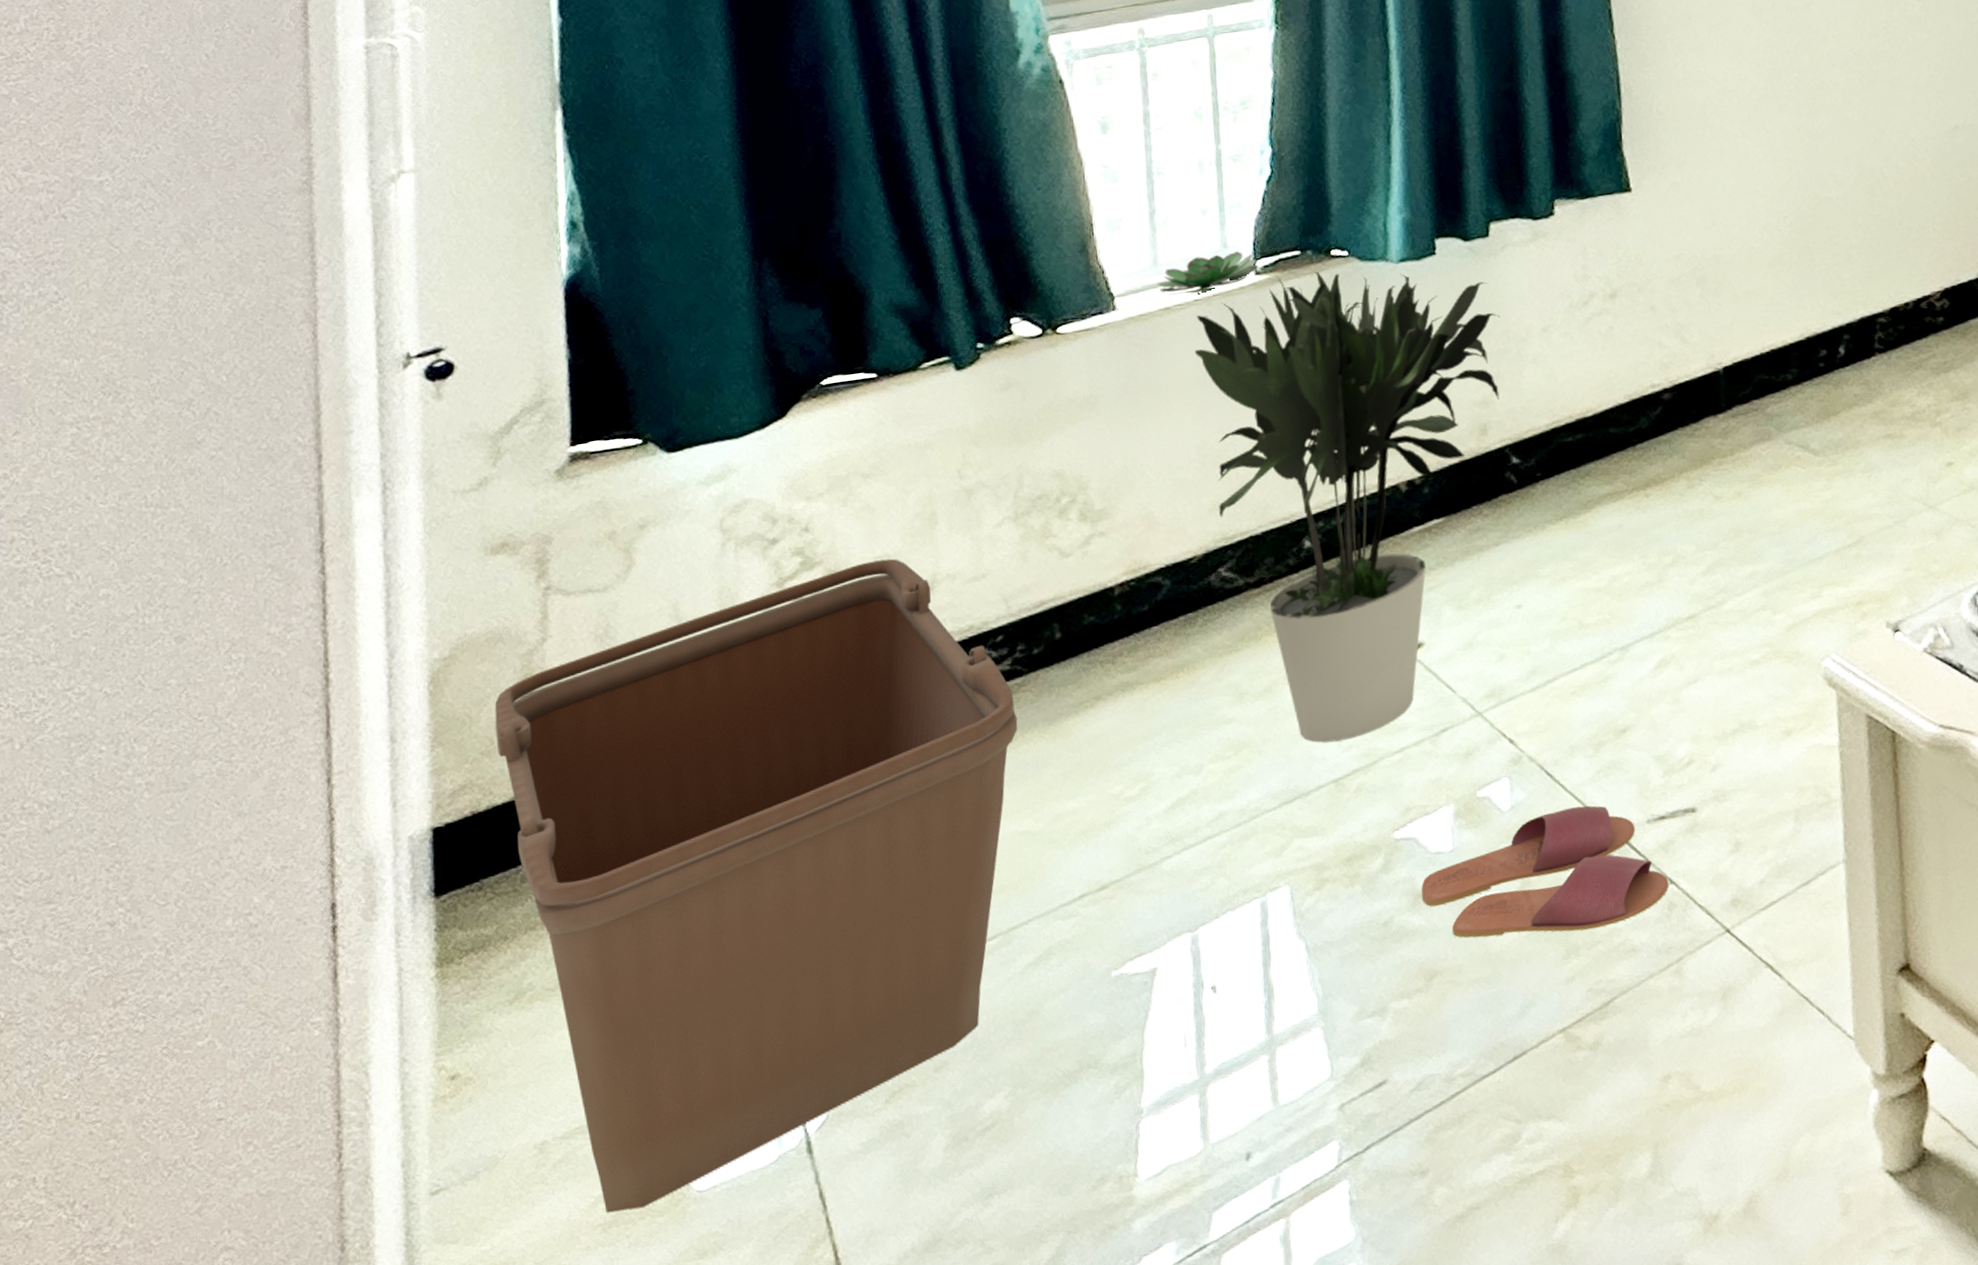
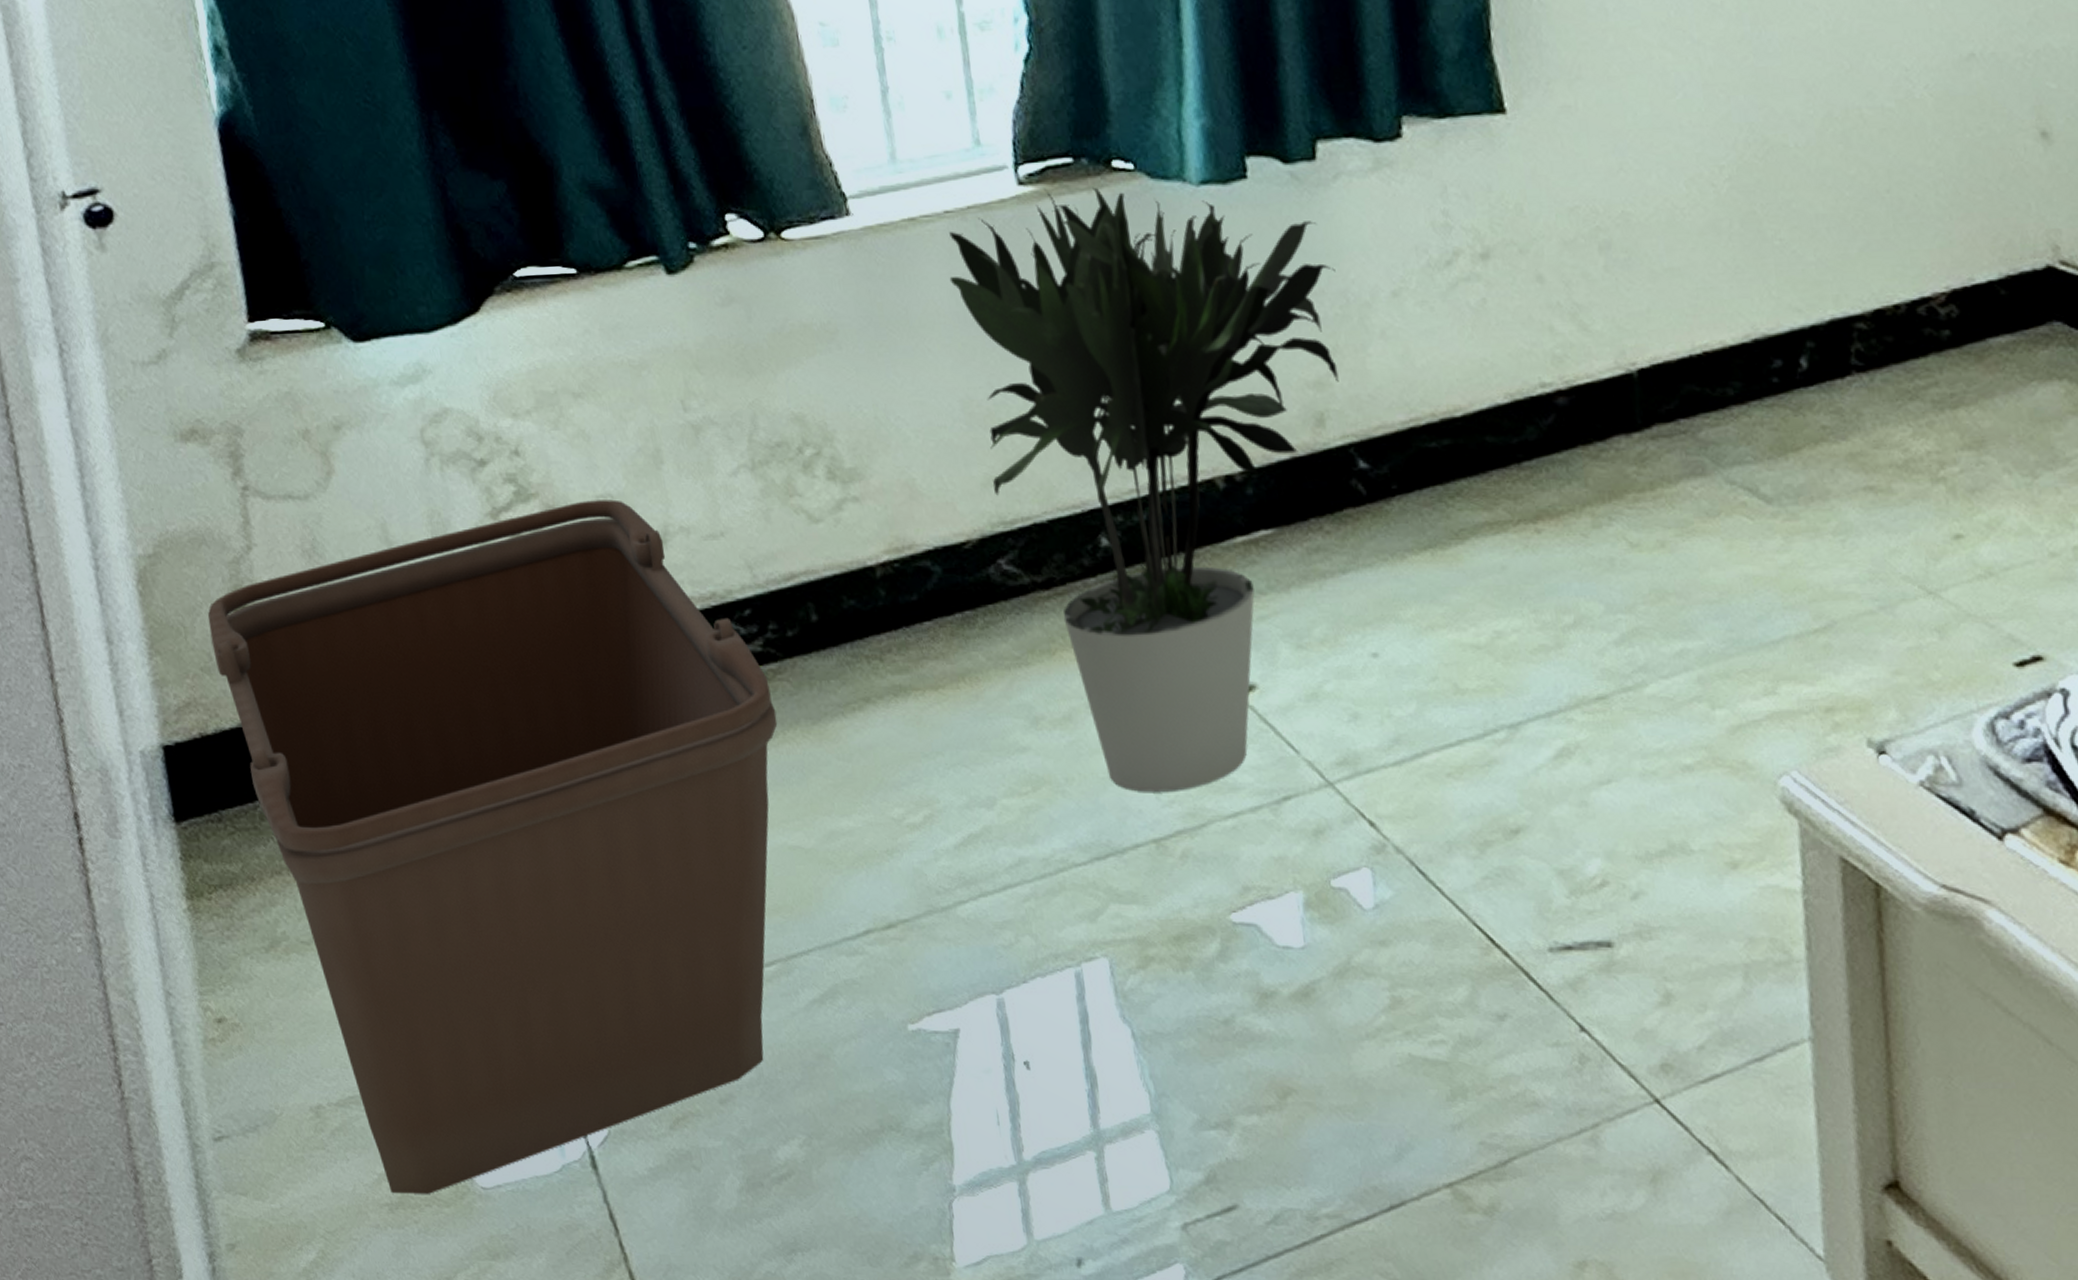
succulent plant: present [1157,250,1259,293] -> none [897,150,1022,202]
slippers: present [1421,805,1669,938] -> none [1267,917,1580,1069]

